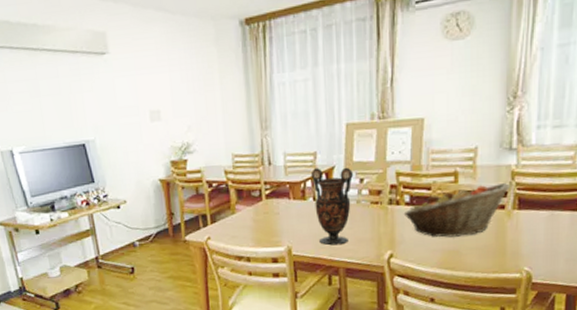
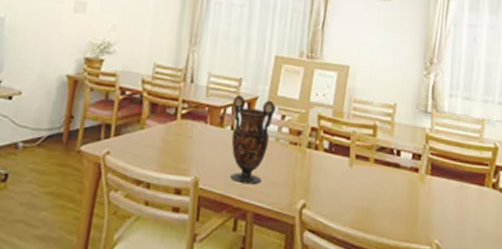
fruit basket: present [403,182,511,237] -> none [321,141,425,196]

